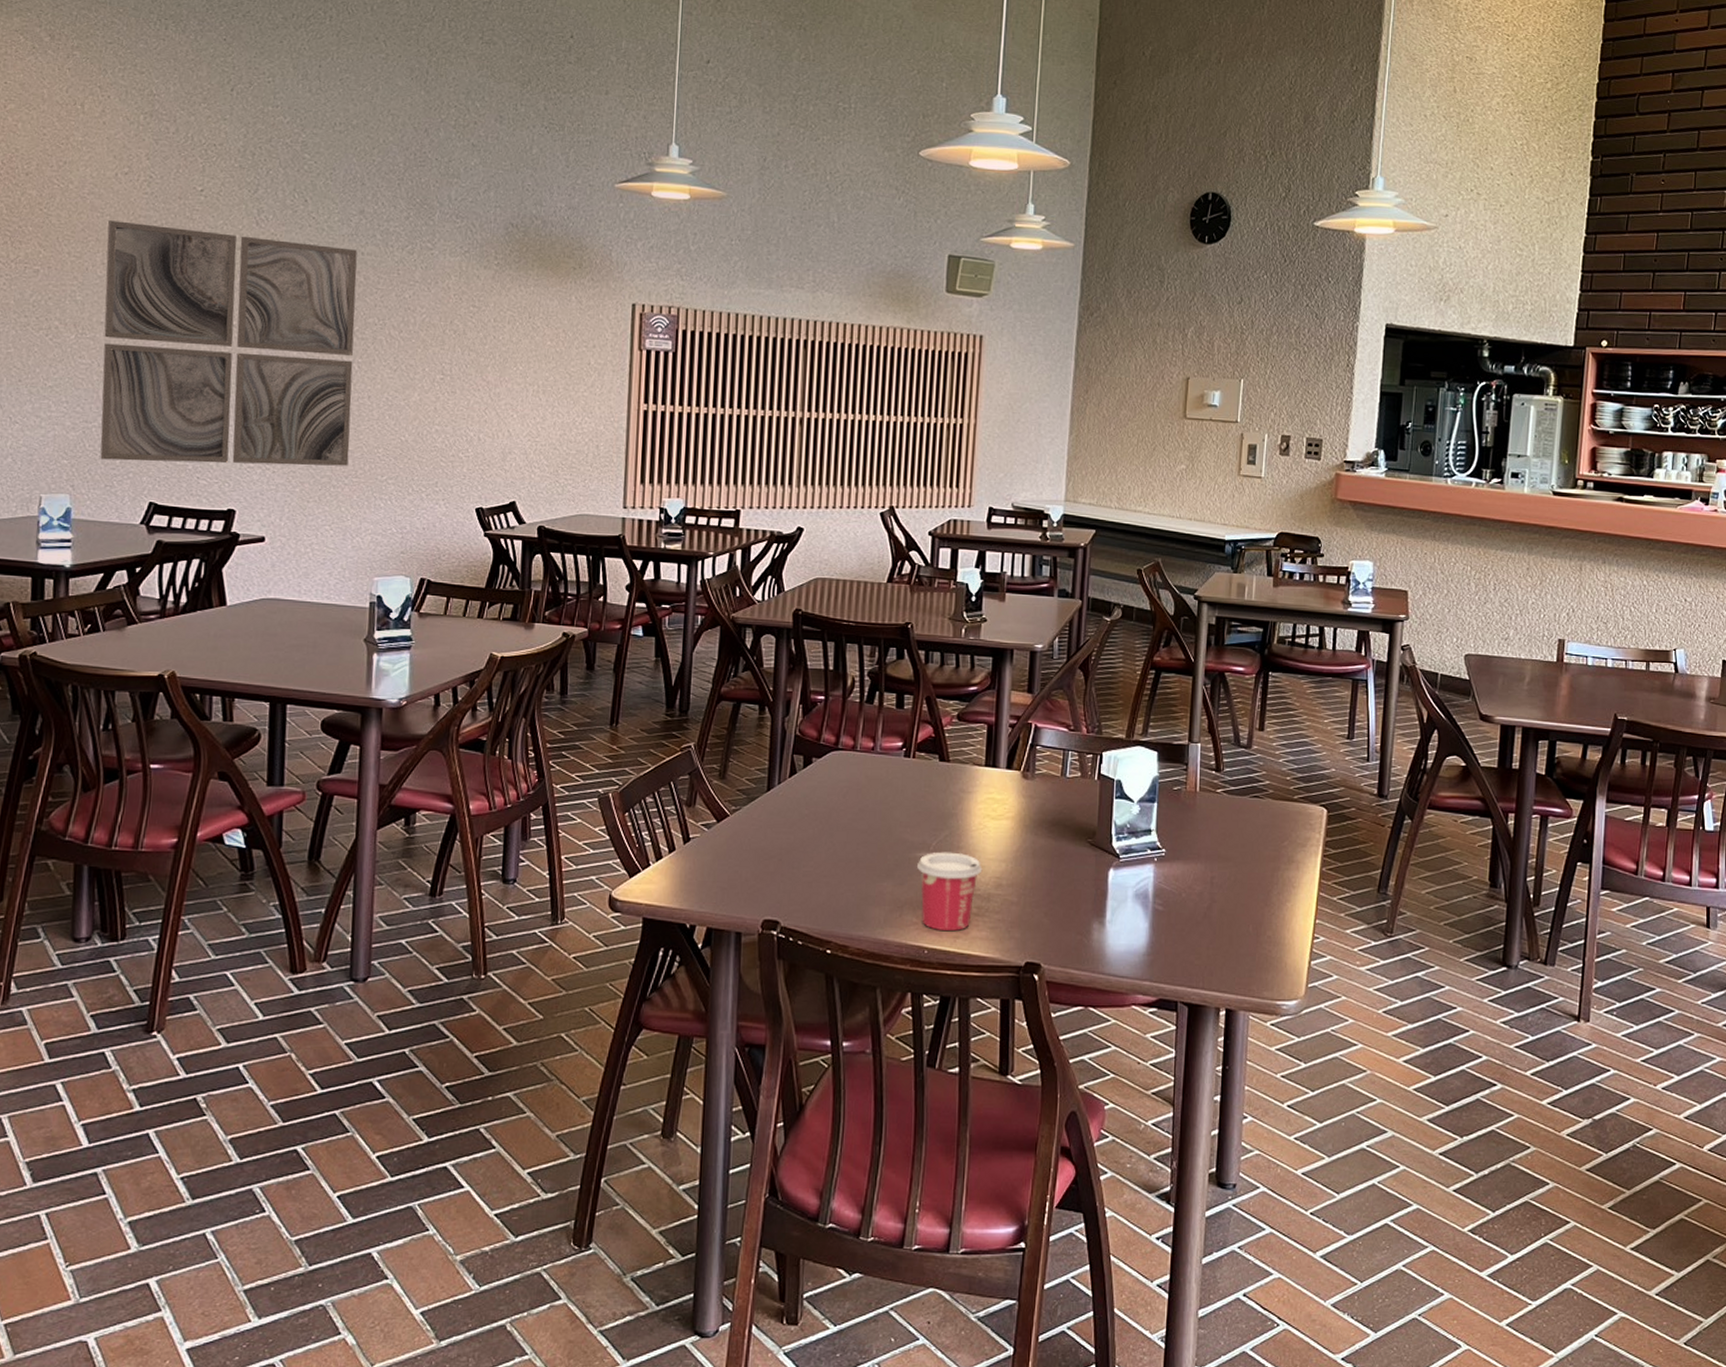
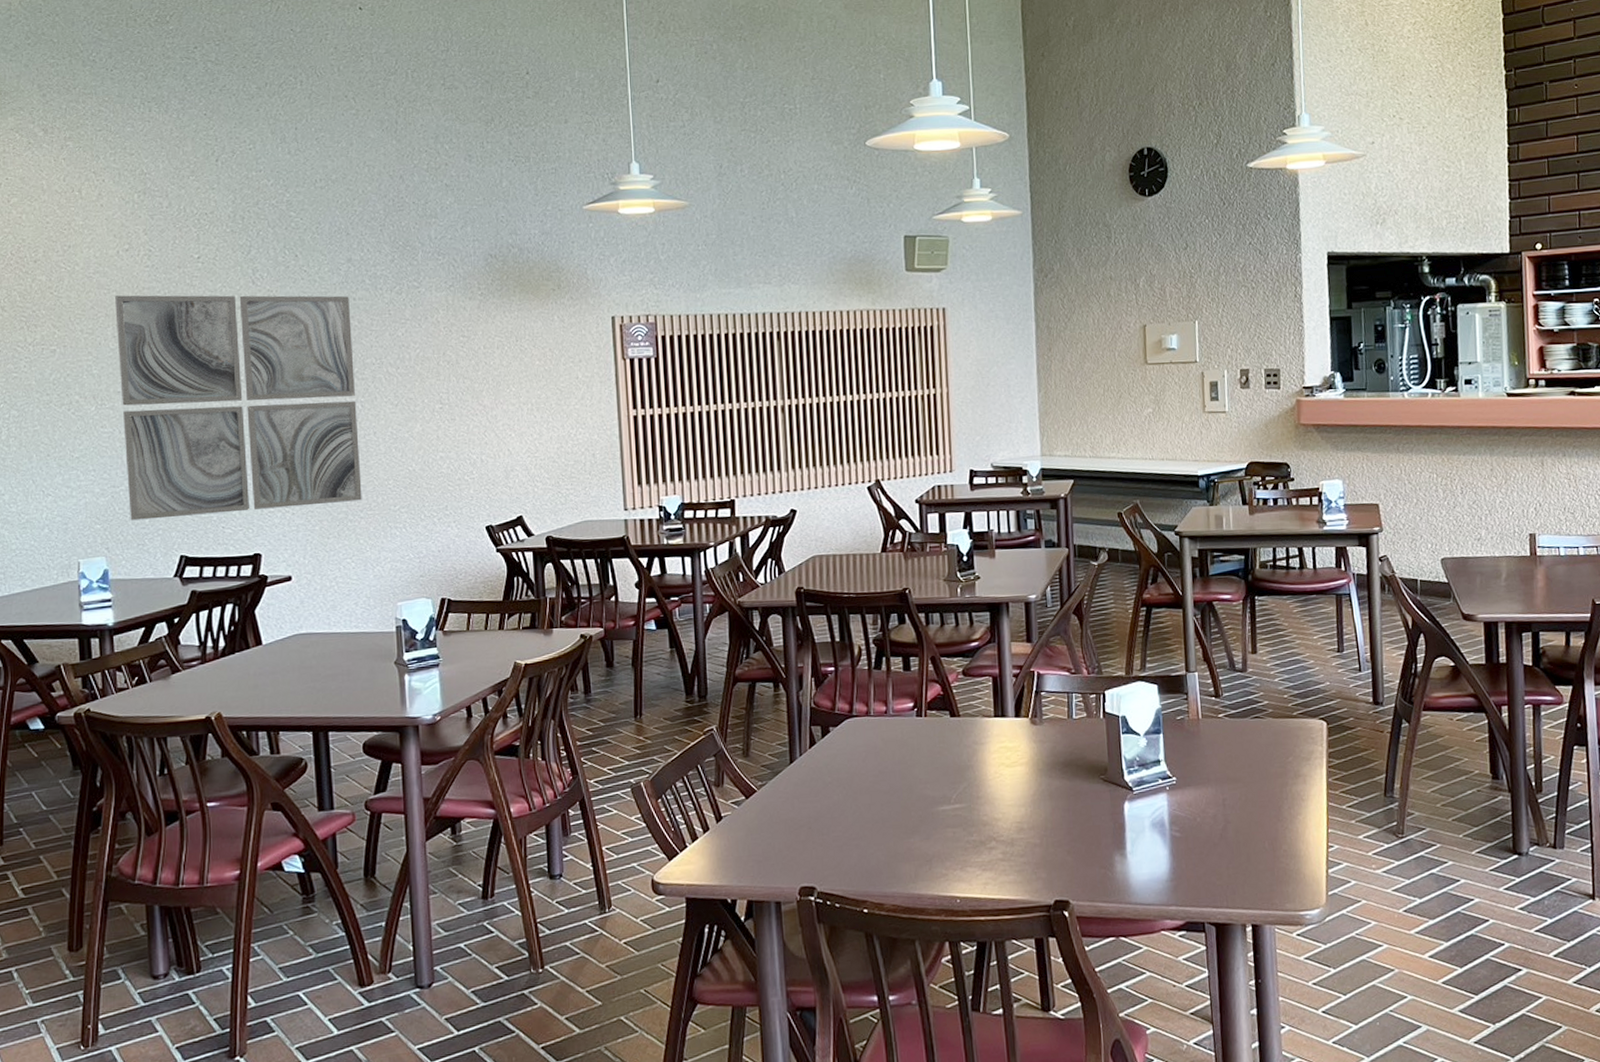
cup: present [916,852,983,931] -> none [940,802,1003,879]

